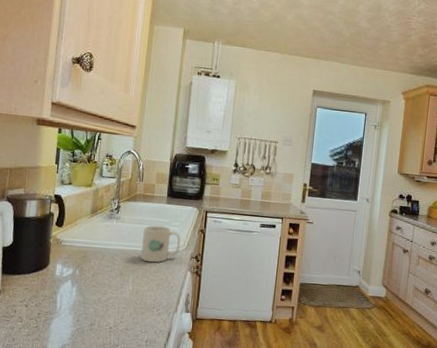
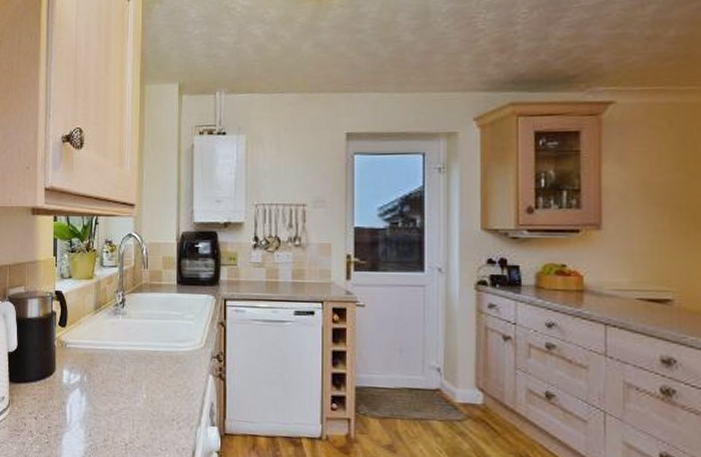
mug: present [141,225,181,263] -> none [152,319,198,365]

